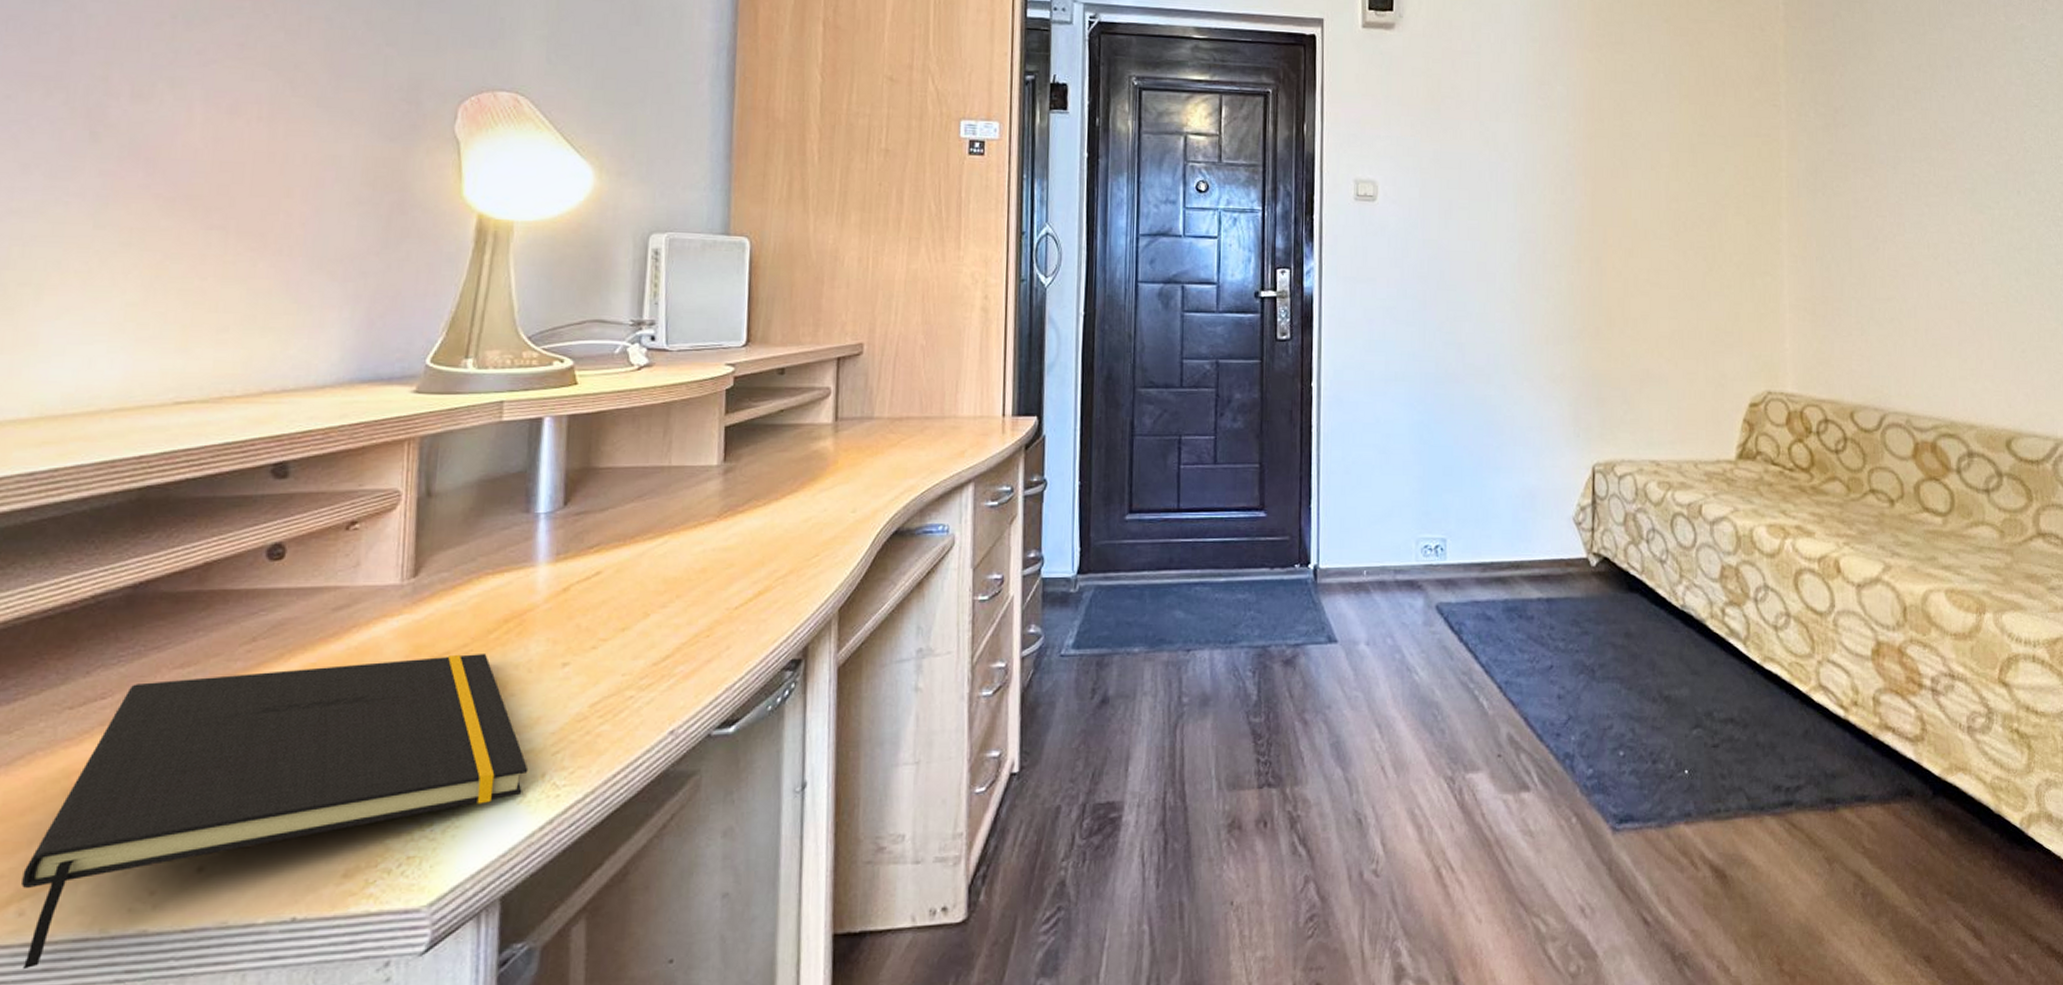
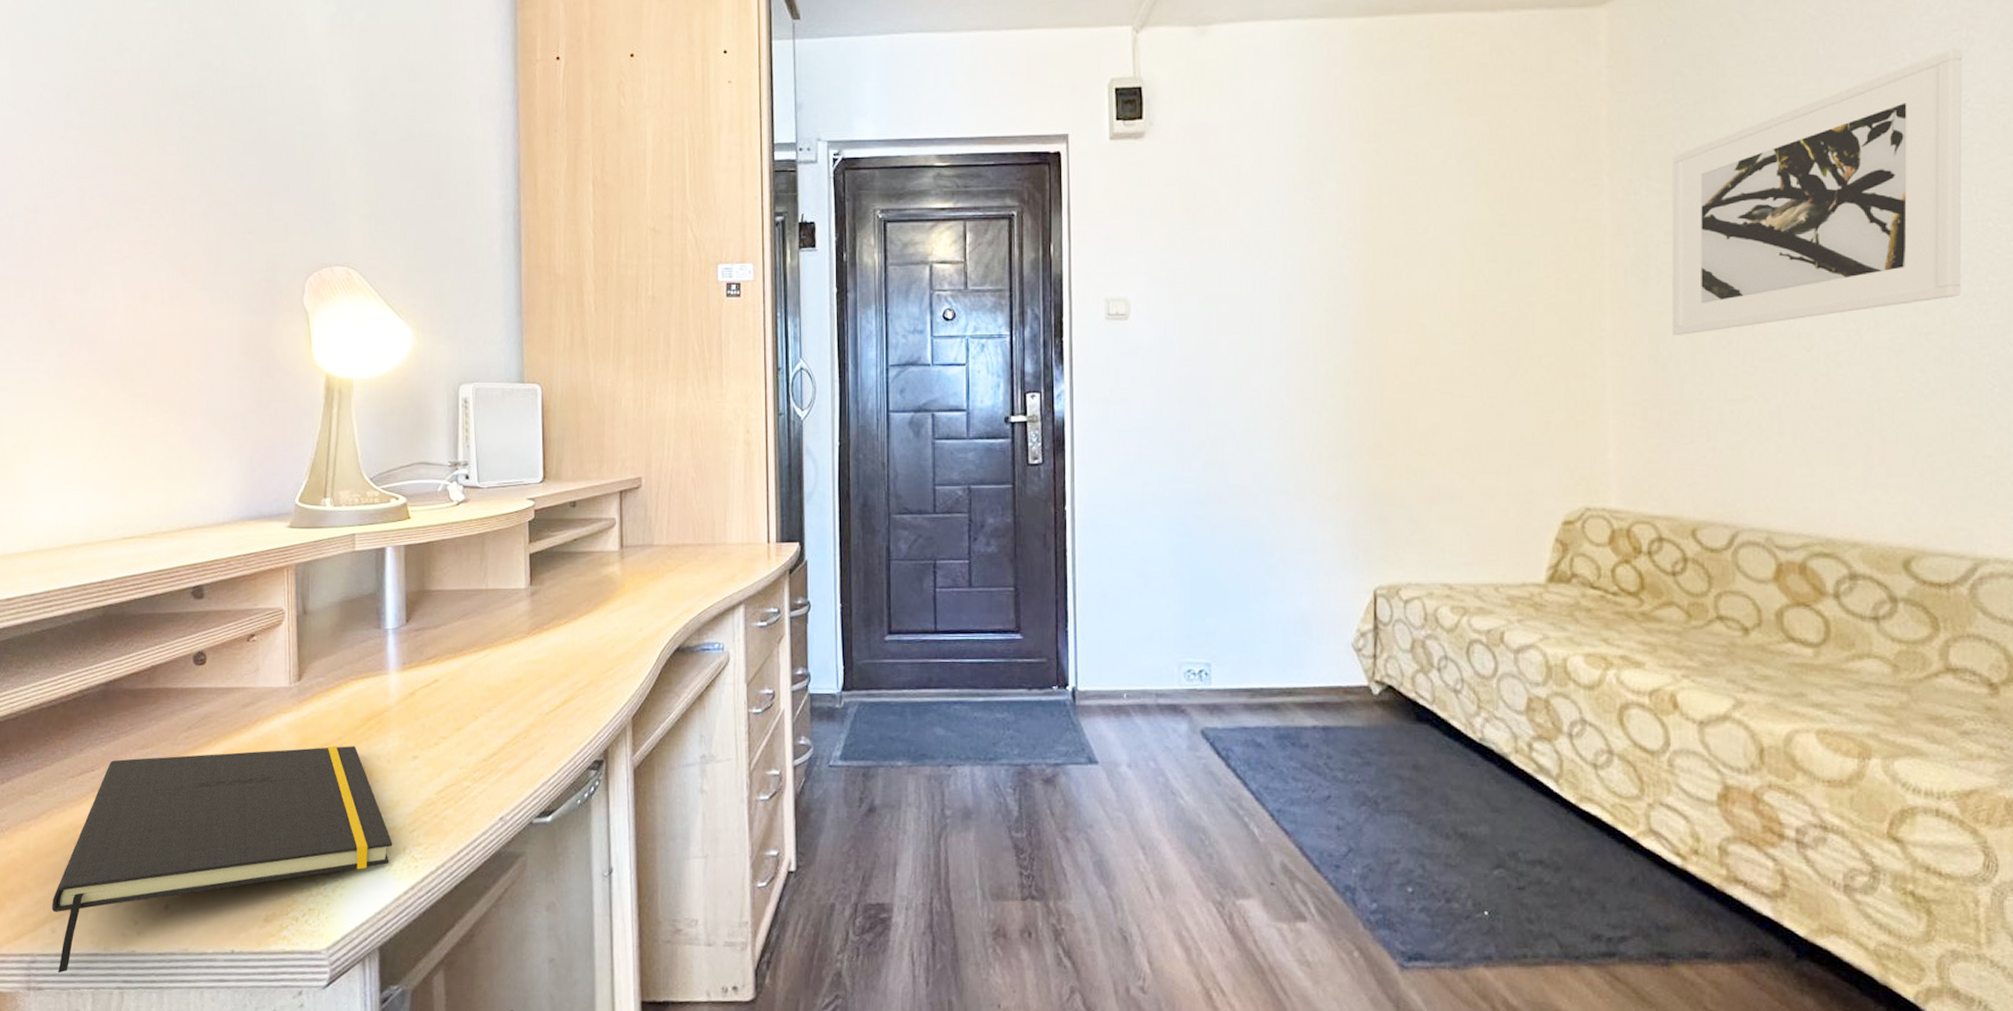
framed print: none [1833,15,2042,241] -> present [1671,48,1962,335]

